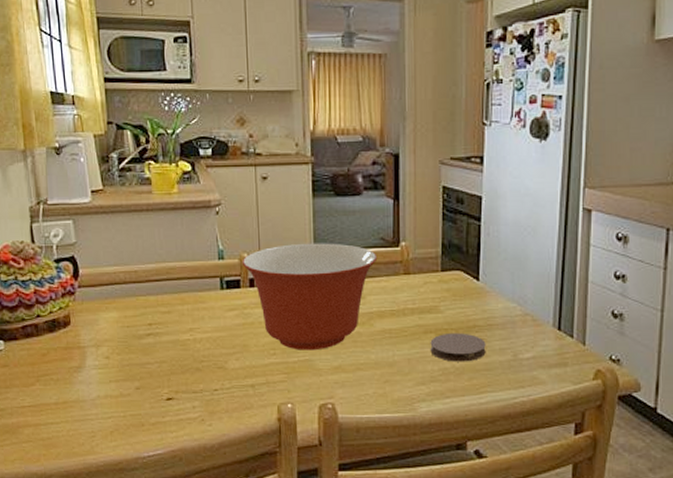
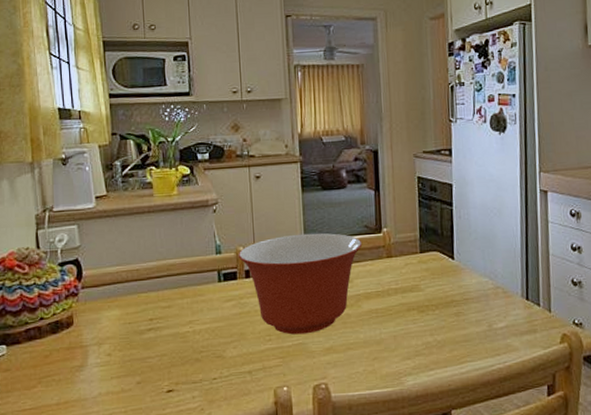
coaster: present [430,332,486,362] -> none [413,308,464,336]

